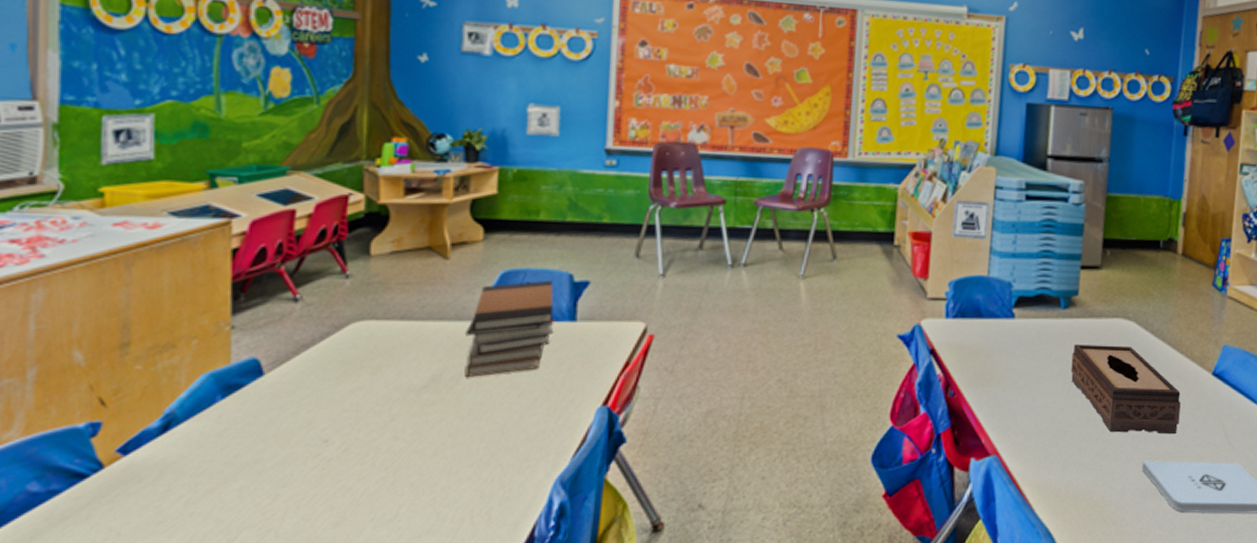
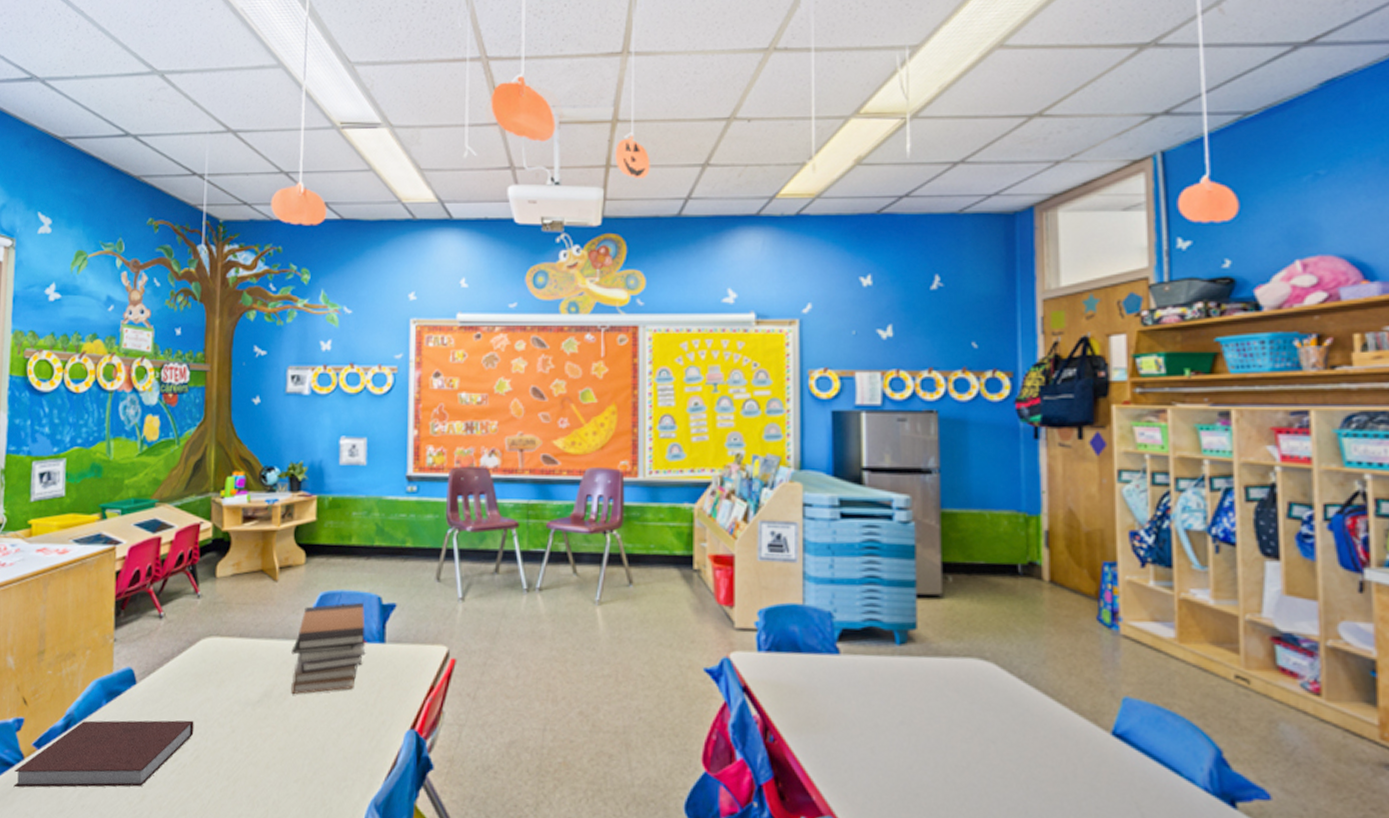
notebook: none [89,411,342,501] -> present [13,720,194,788]
tissue box: present [1071,344,1181,435] -> none [916,688,1071,810]

